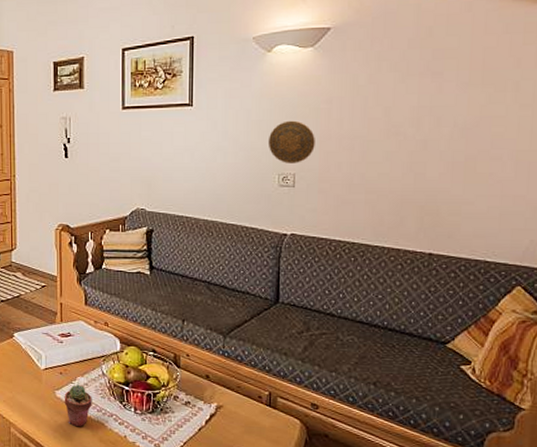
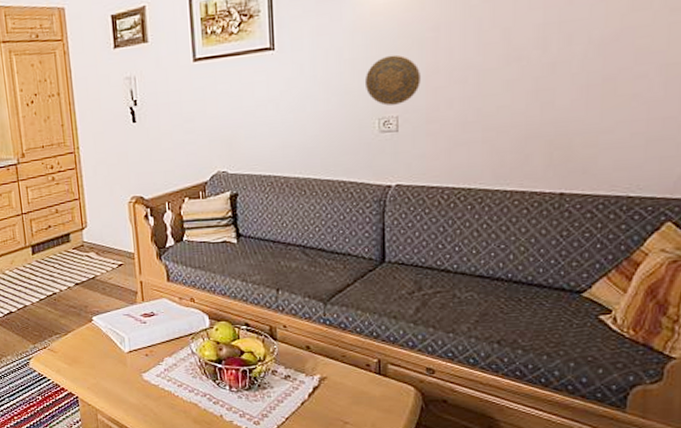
potted succulent: present [64,384,92,427] -> none [152,365,183,410]

